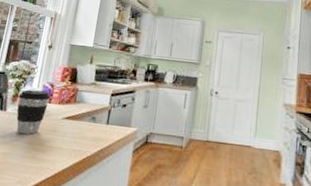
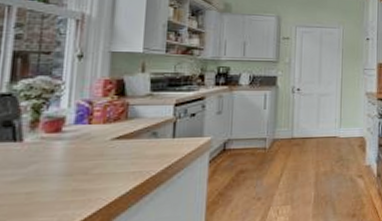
coffee cup: present [16,90,51,134] -> none [40,111,91,165]

